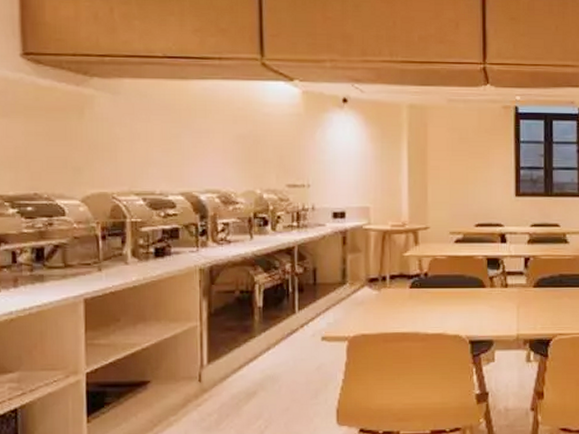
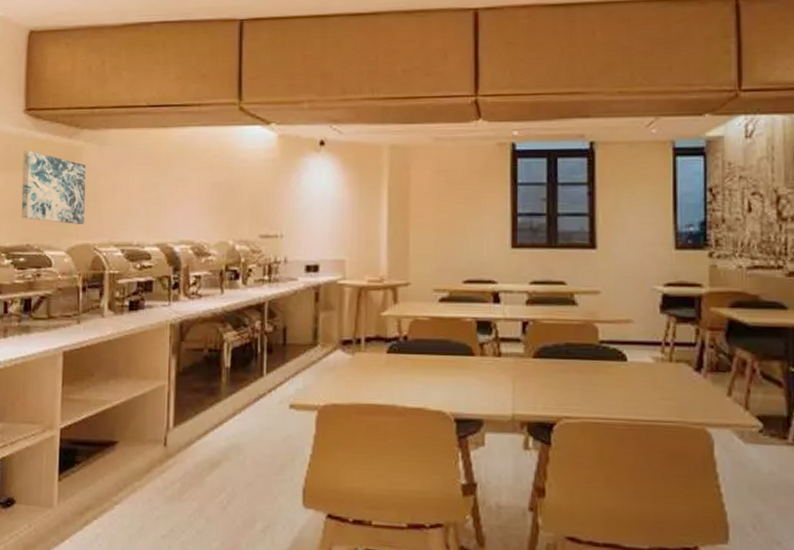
wall art: none [23,97,101,173] -> present [21,151,86,224]

